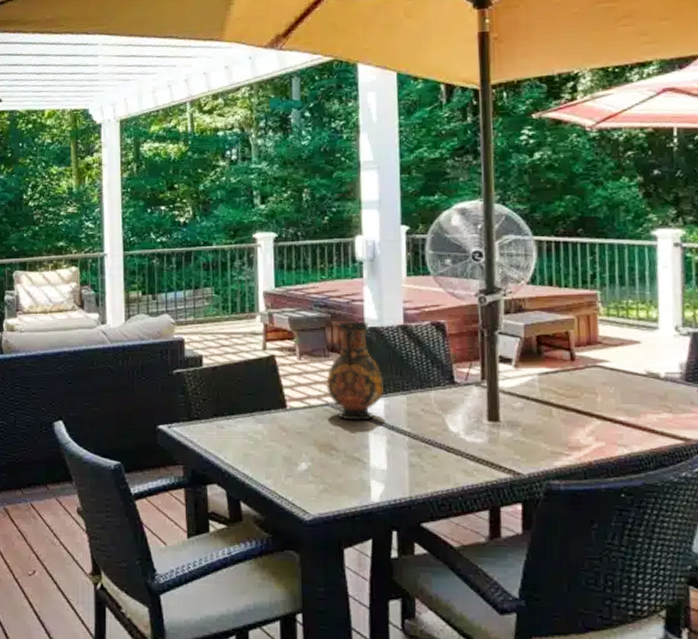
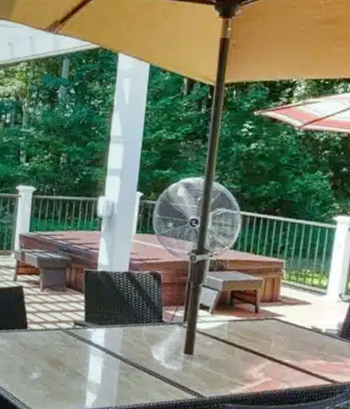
vase: present [326,321,384,421] -> none [61,265,108,345]

